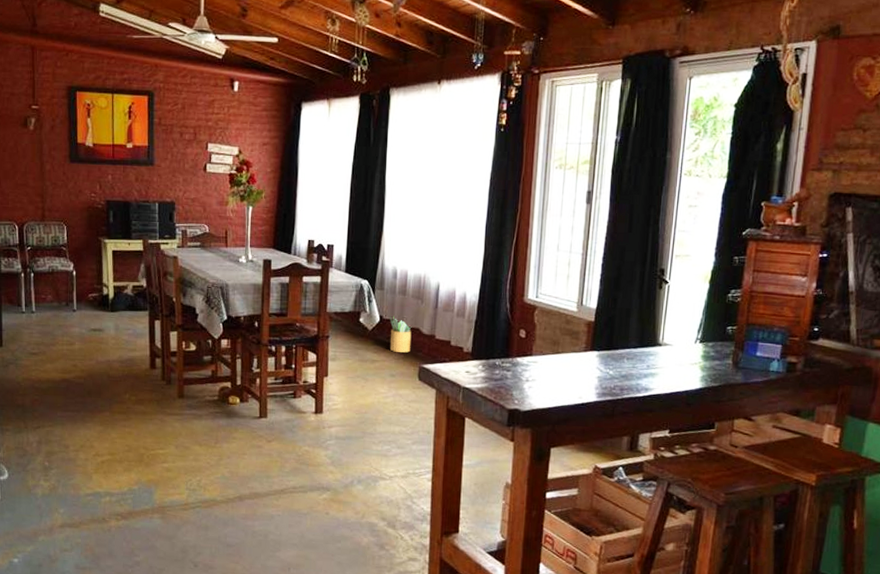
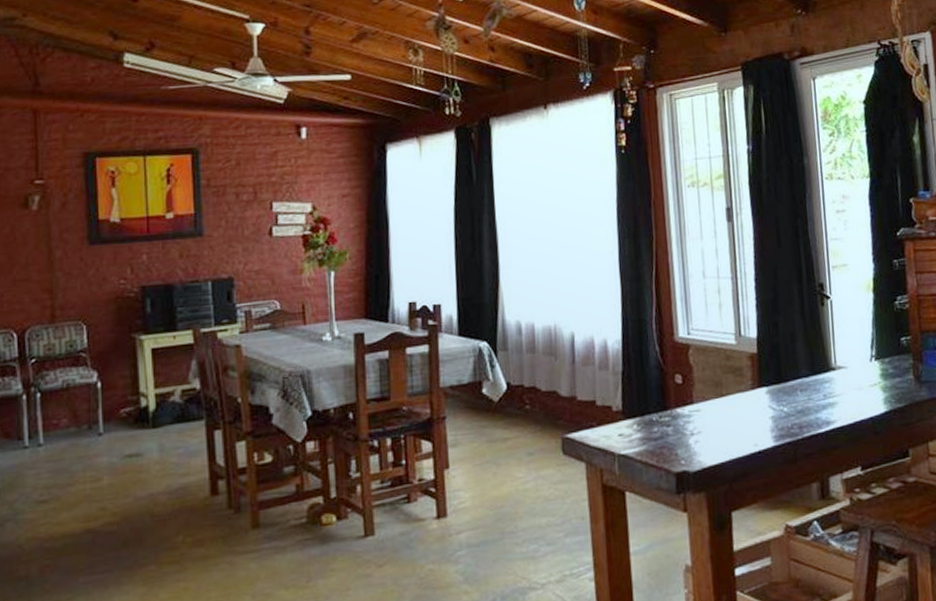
potted plant: present [389,315,412,353] -> none [518,380,549,424]

